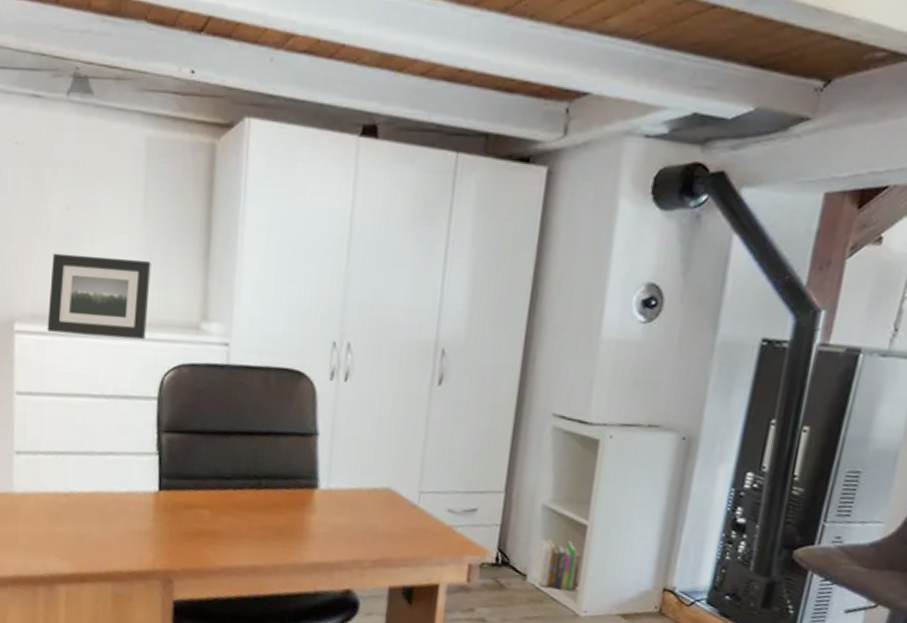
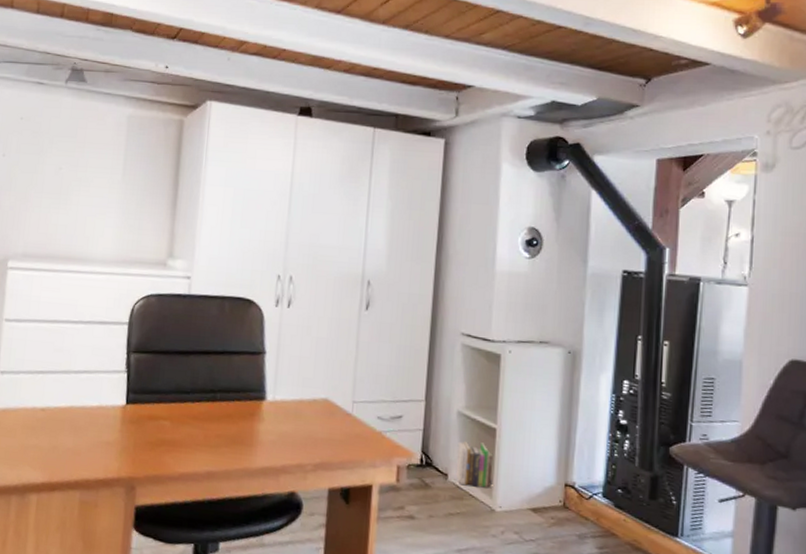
picture frame: present [47,253,151,340] -> none [36,204,128,275]

